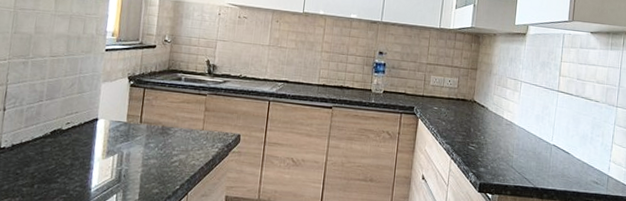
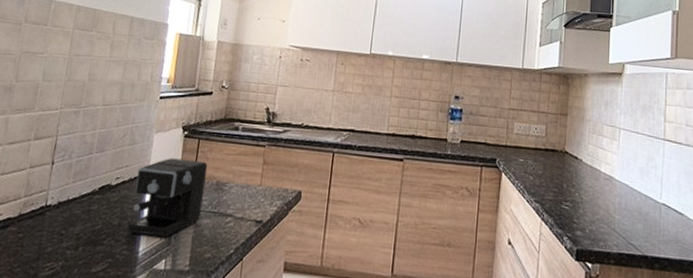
coffee maker: none [79,105,206,176] -> present [127,158,264,238]

